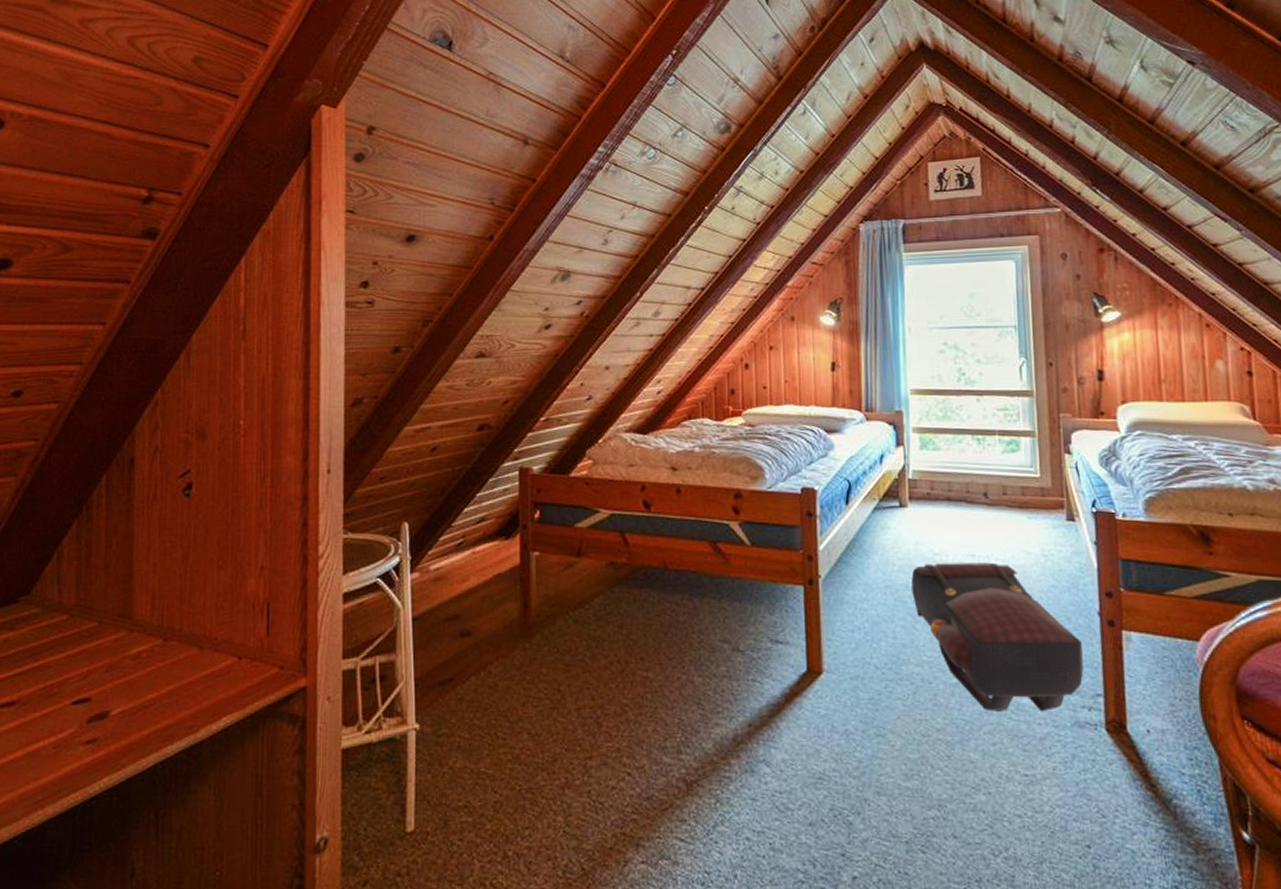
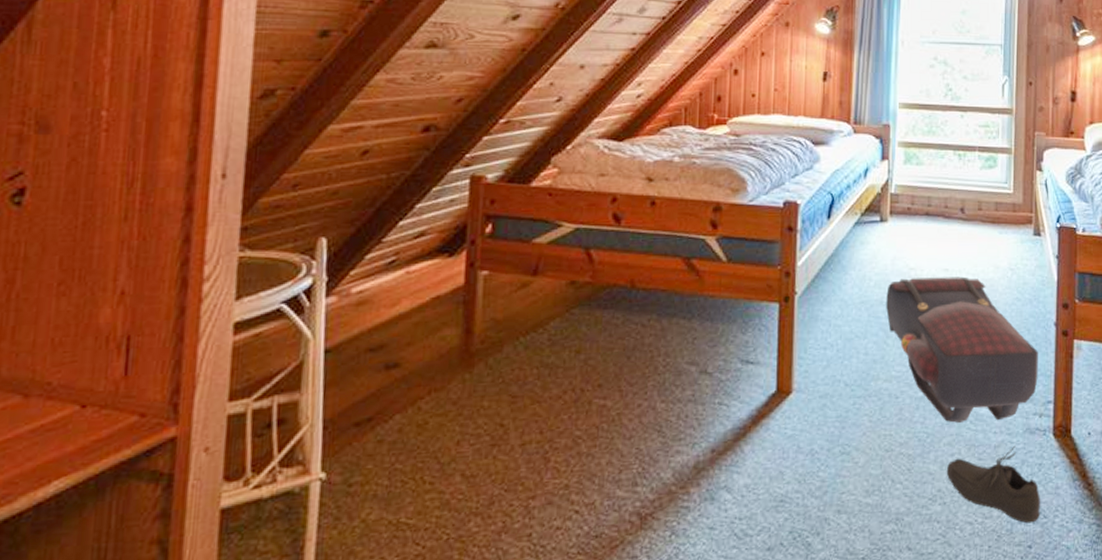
arctic: none [988,739,1098,822] -> present [946,446,1041,523]

